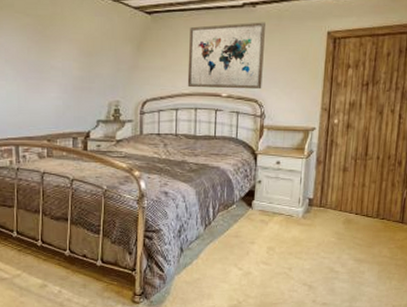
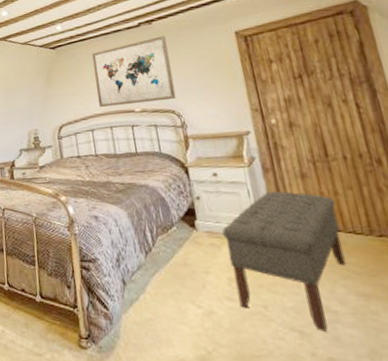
bench: none [271,181,361,286] -> present [222,191,346,332]

